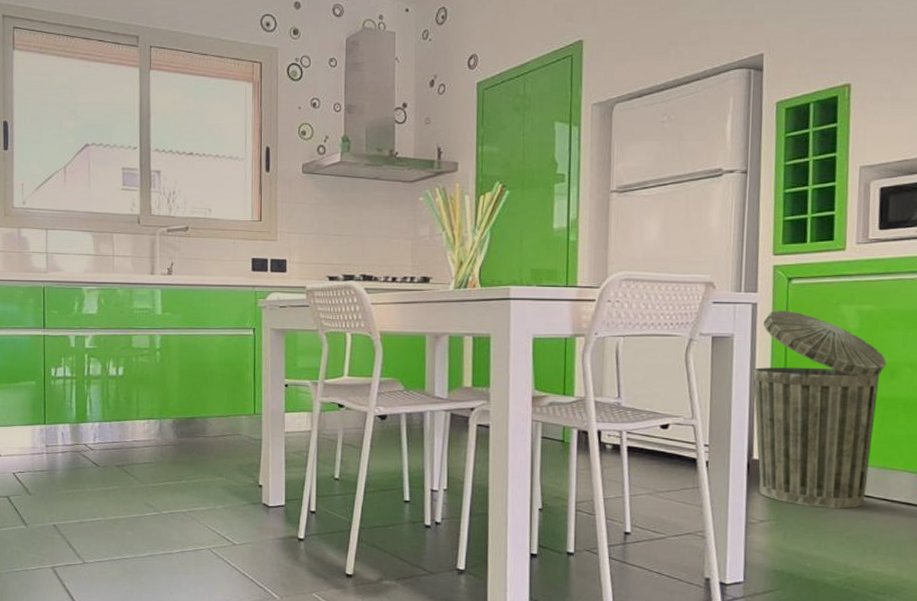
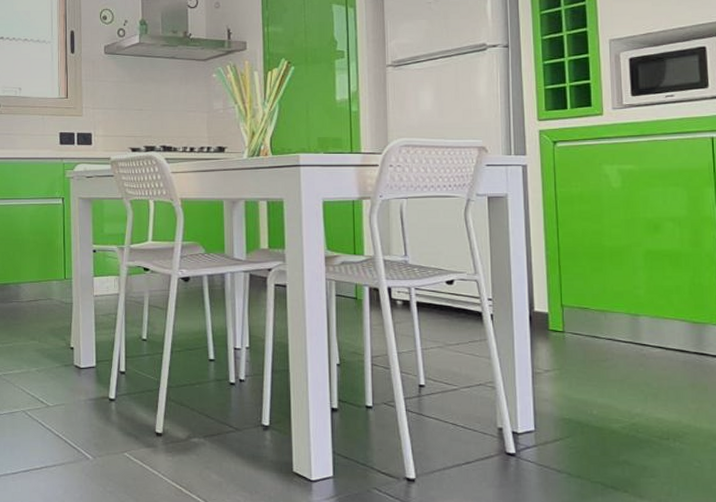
trash can: present [753,310,887,509] -> none [528,171,650,357]

